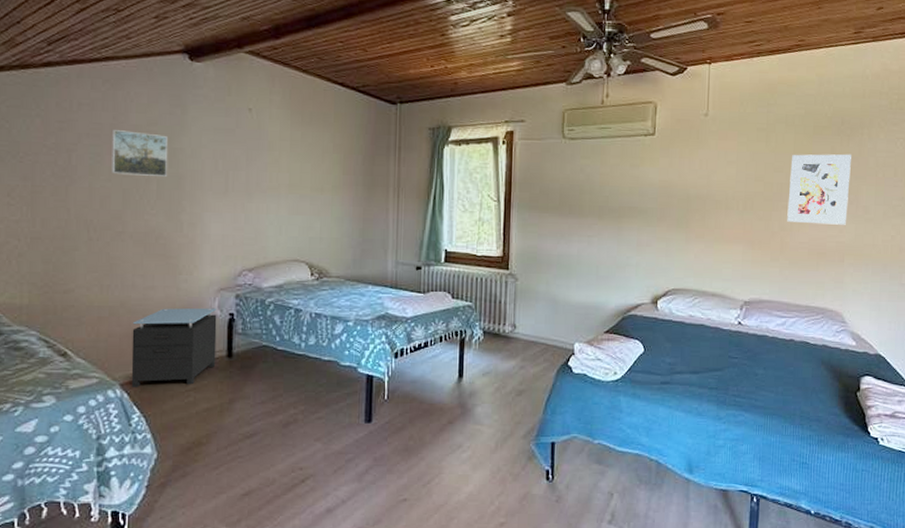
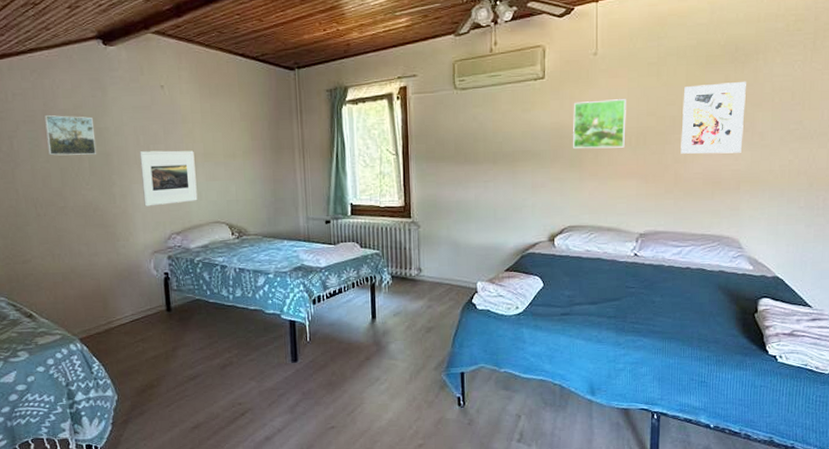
nightstand: present [131,307,217,388] -> none [83,269,158,342]
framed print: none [215,177,278,238] -> present [139,150,198,207]
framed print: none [680,161,735,211] -> present [573,99,626,149]

